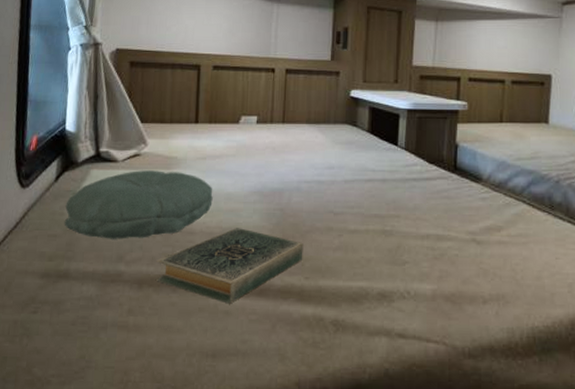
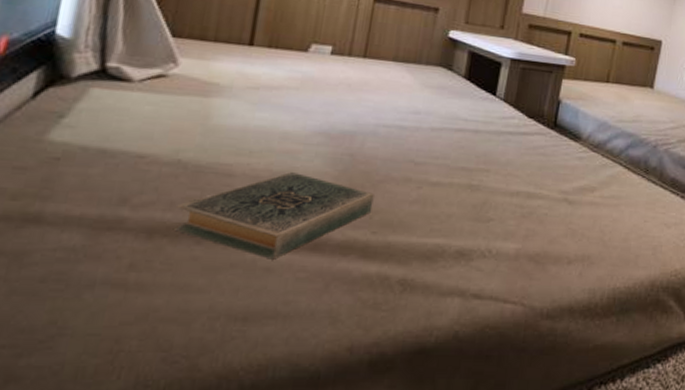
pillow: present [64,170,213,239] -> none [40,95,265,178]

